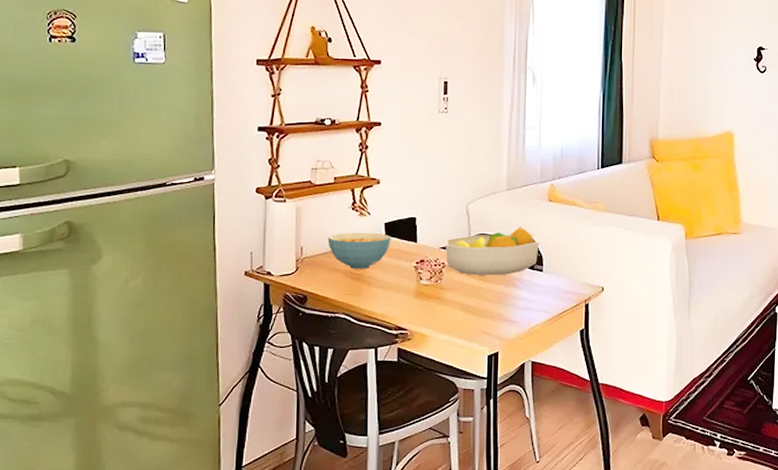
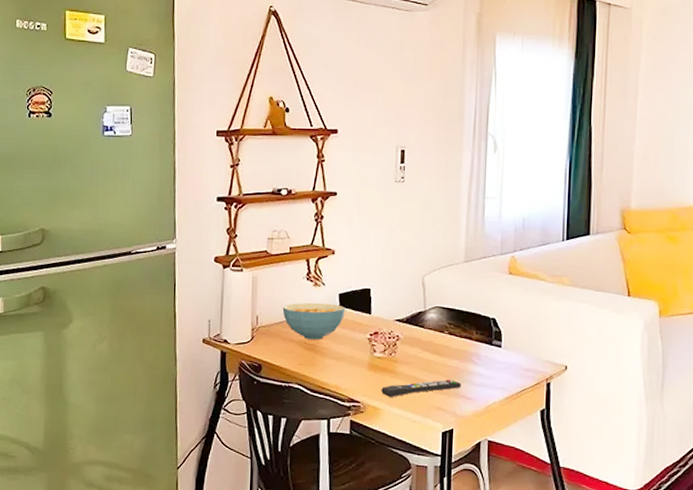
remote control: none [428,303,506,323] -> present [381,379,461,397]
fruit bowl: present [444,226,539,276] -> none [399,299,498,350]

